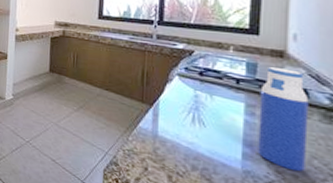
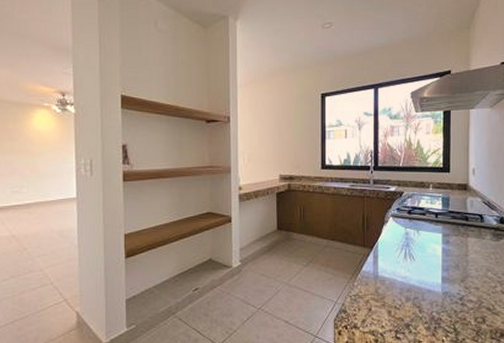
water bottle: present [258,67,309,172] -> none [452,199,484,285]

